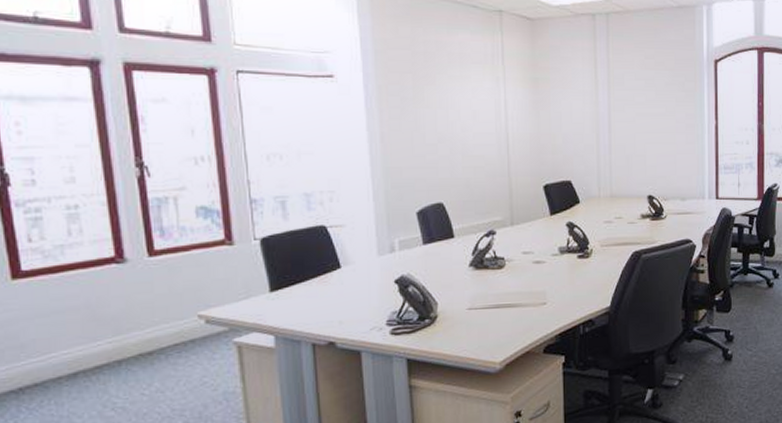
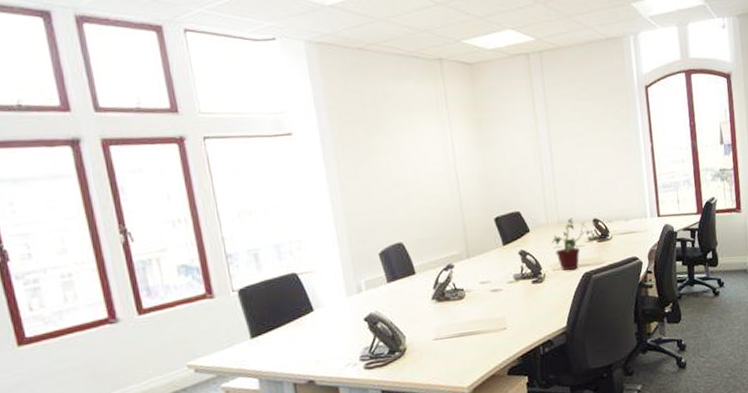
potted plant: none [602,192,649,248] -> present [552,218,595,271]

